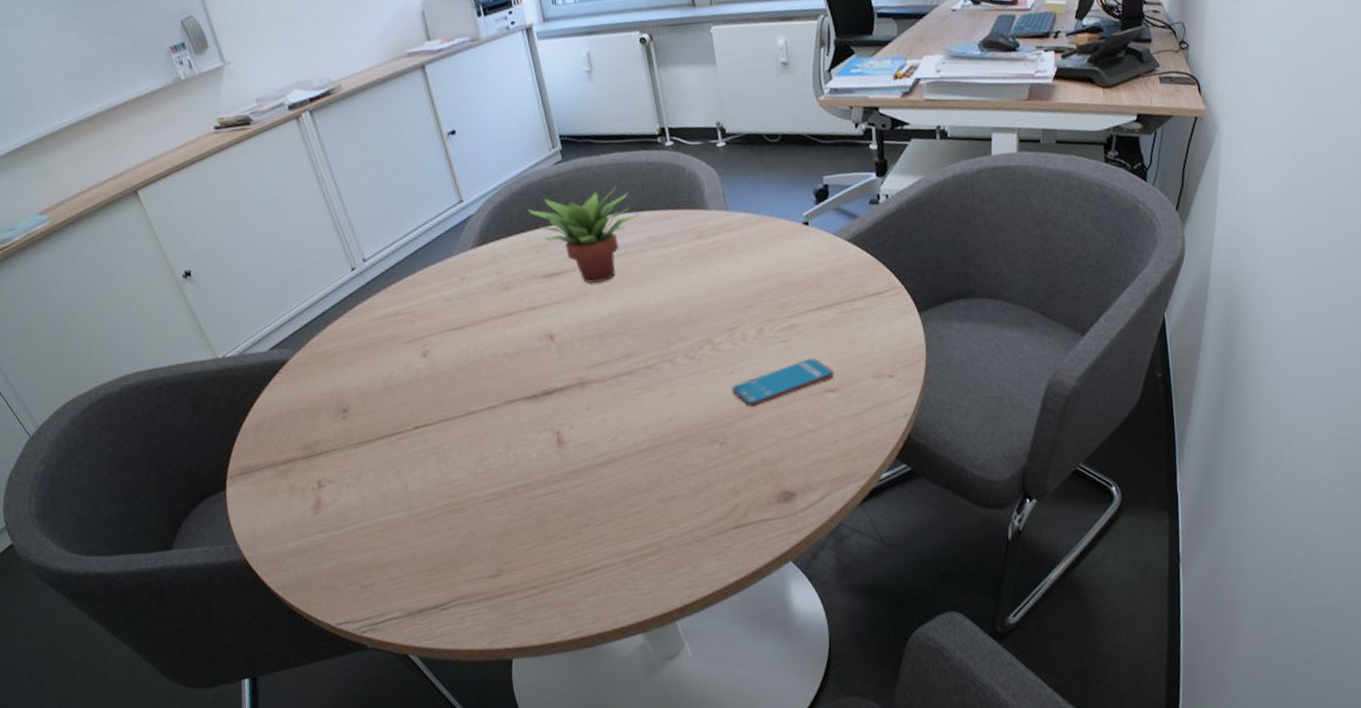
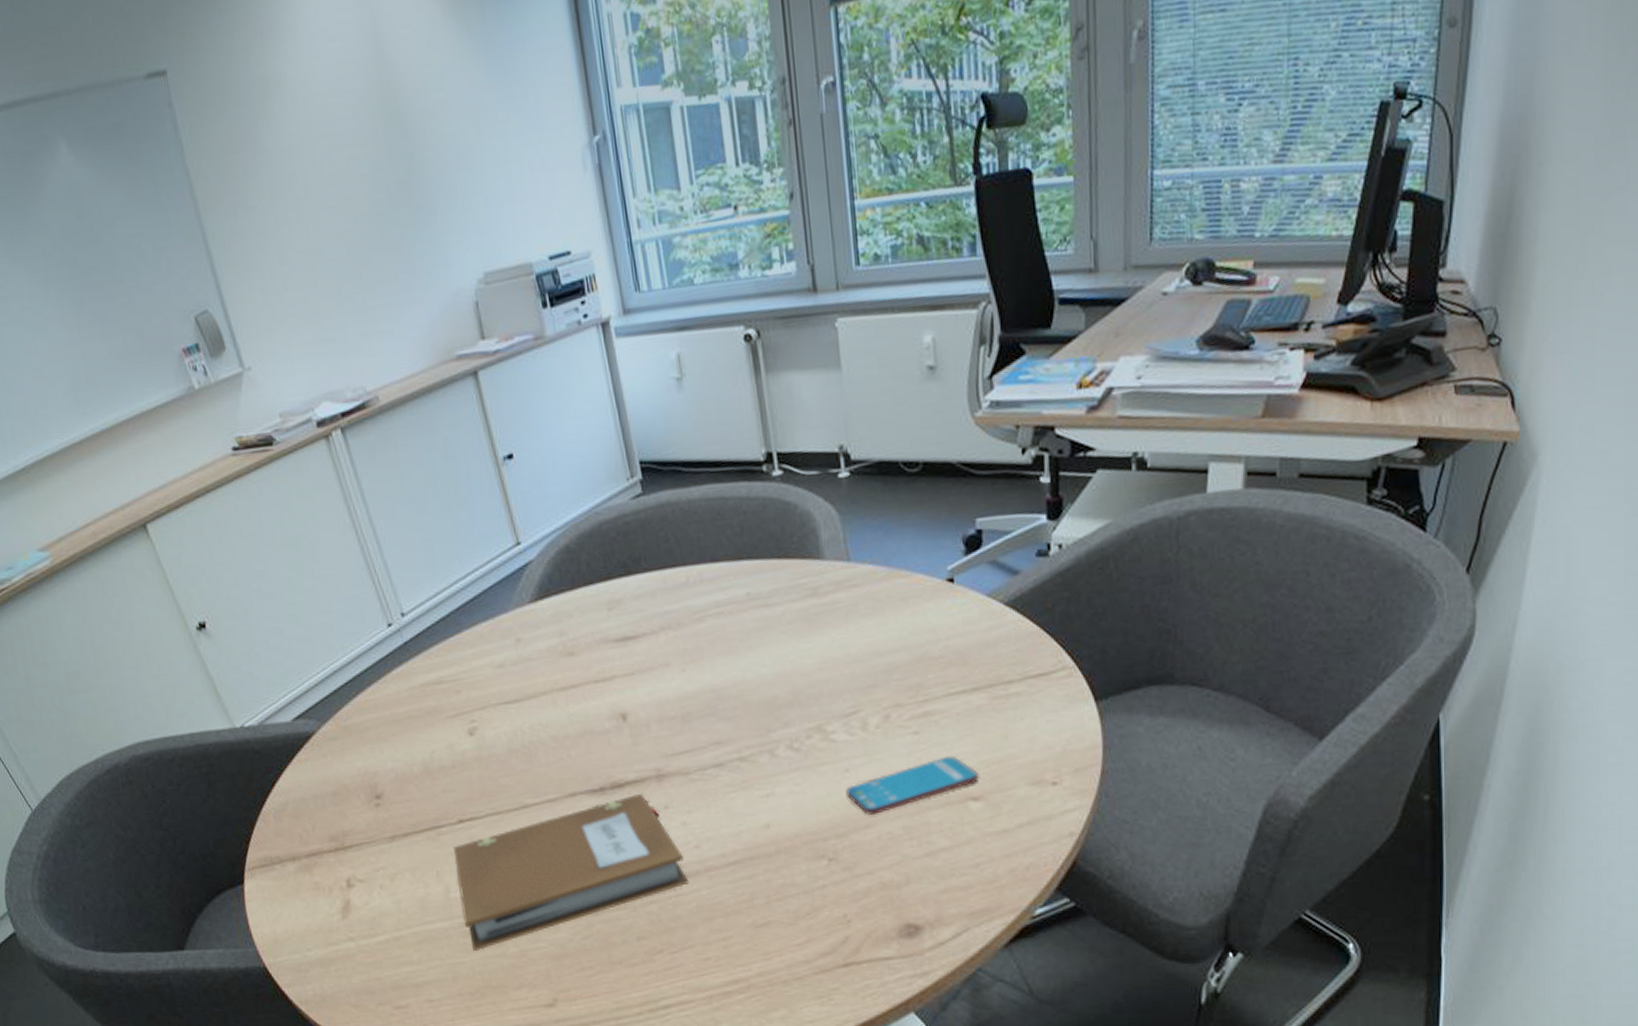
notebook: none [411,398,609,535] -> present [454,793,689,952]
succulent plant: present [527,185,639,283] -> none [598,526,736,651]

